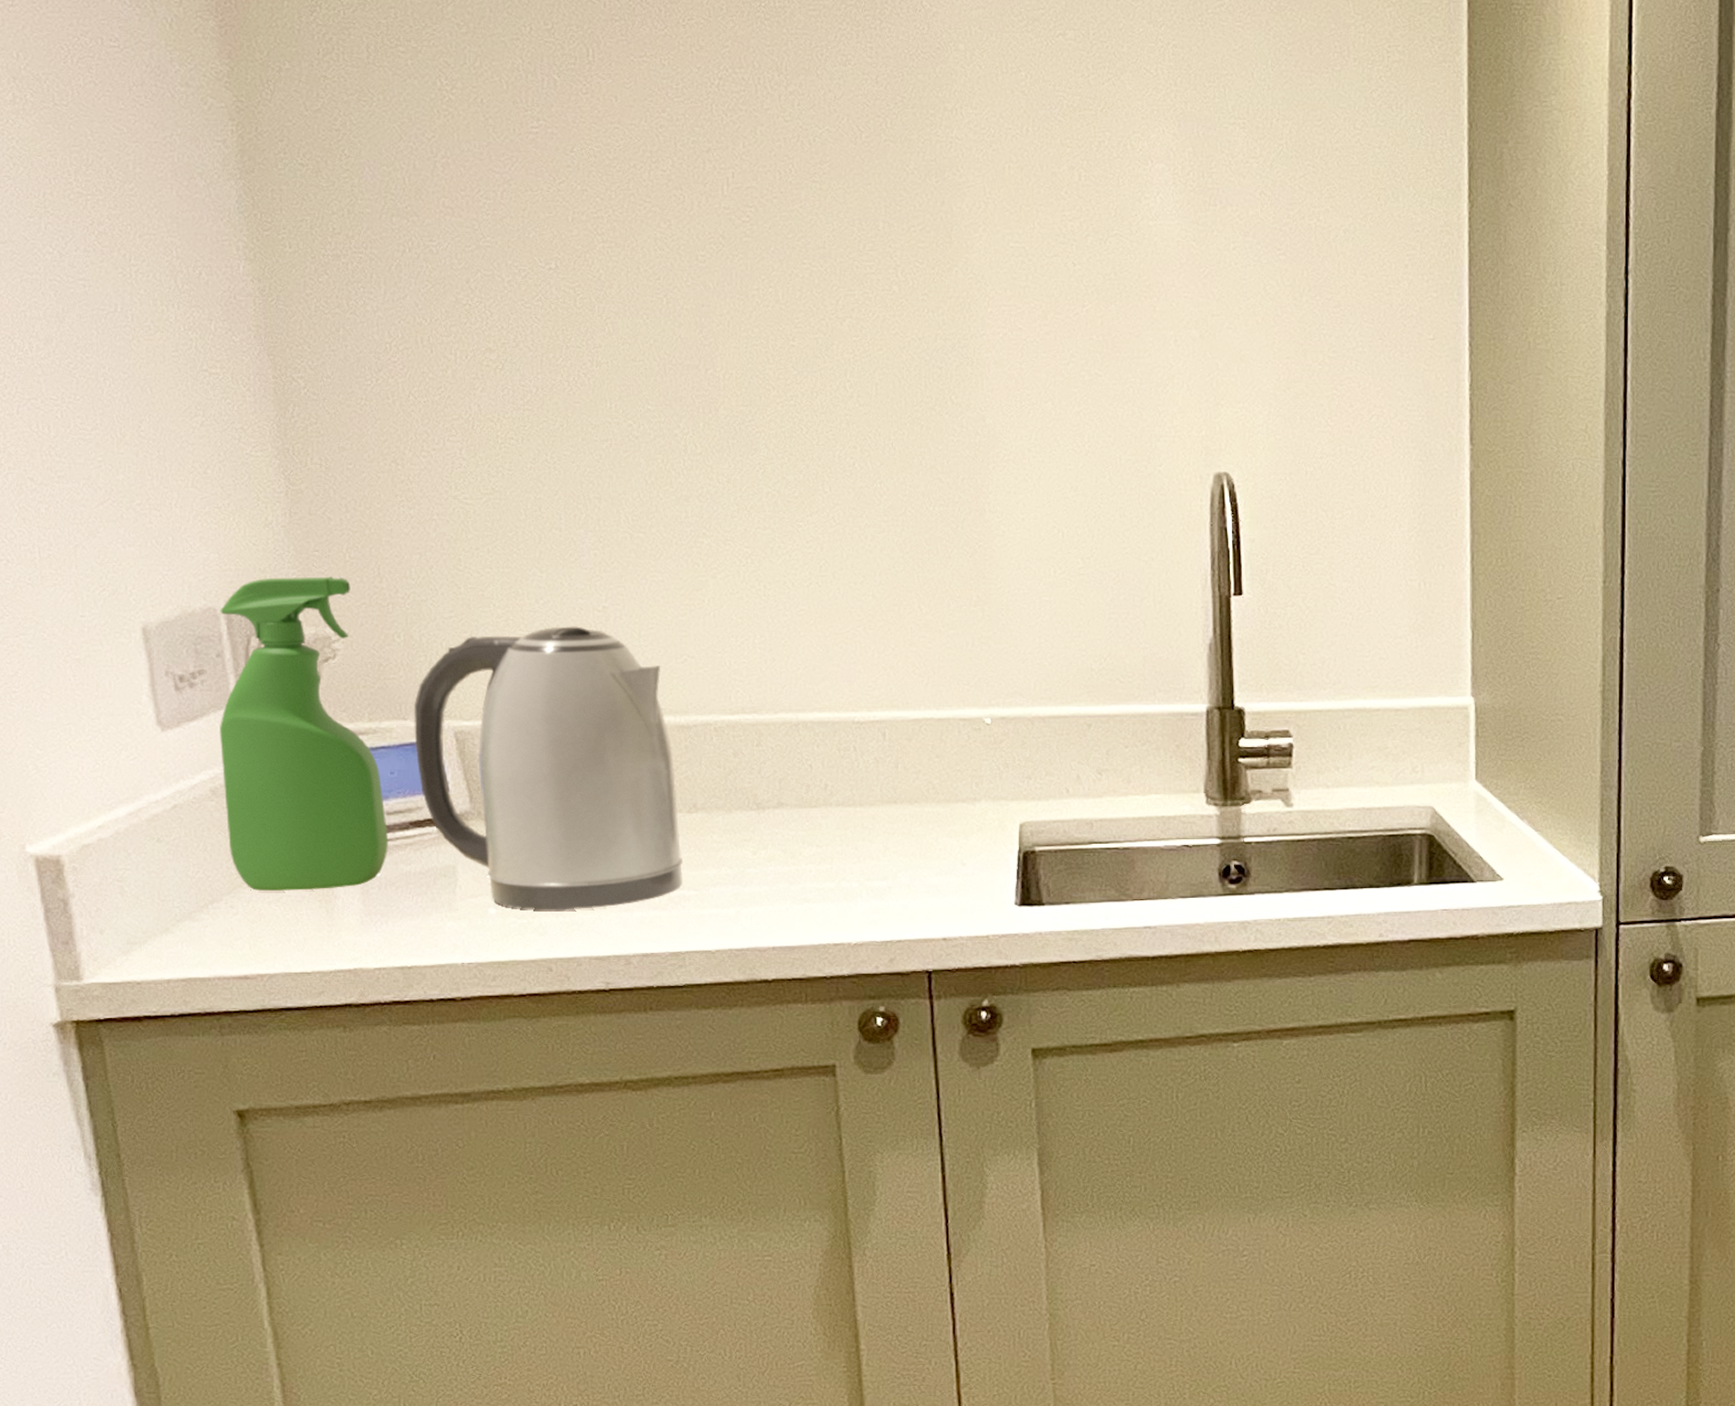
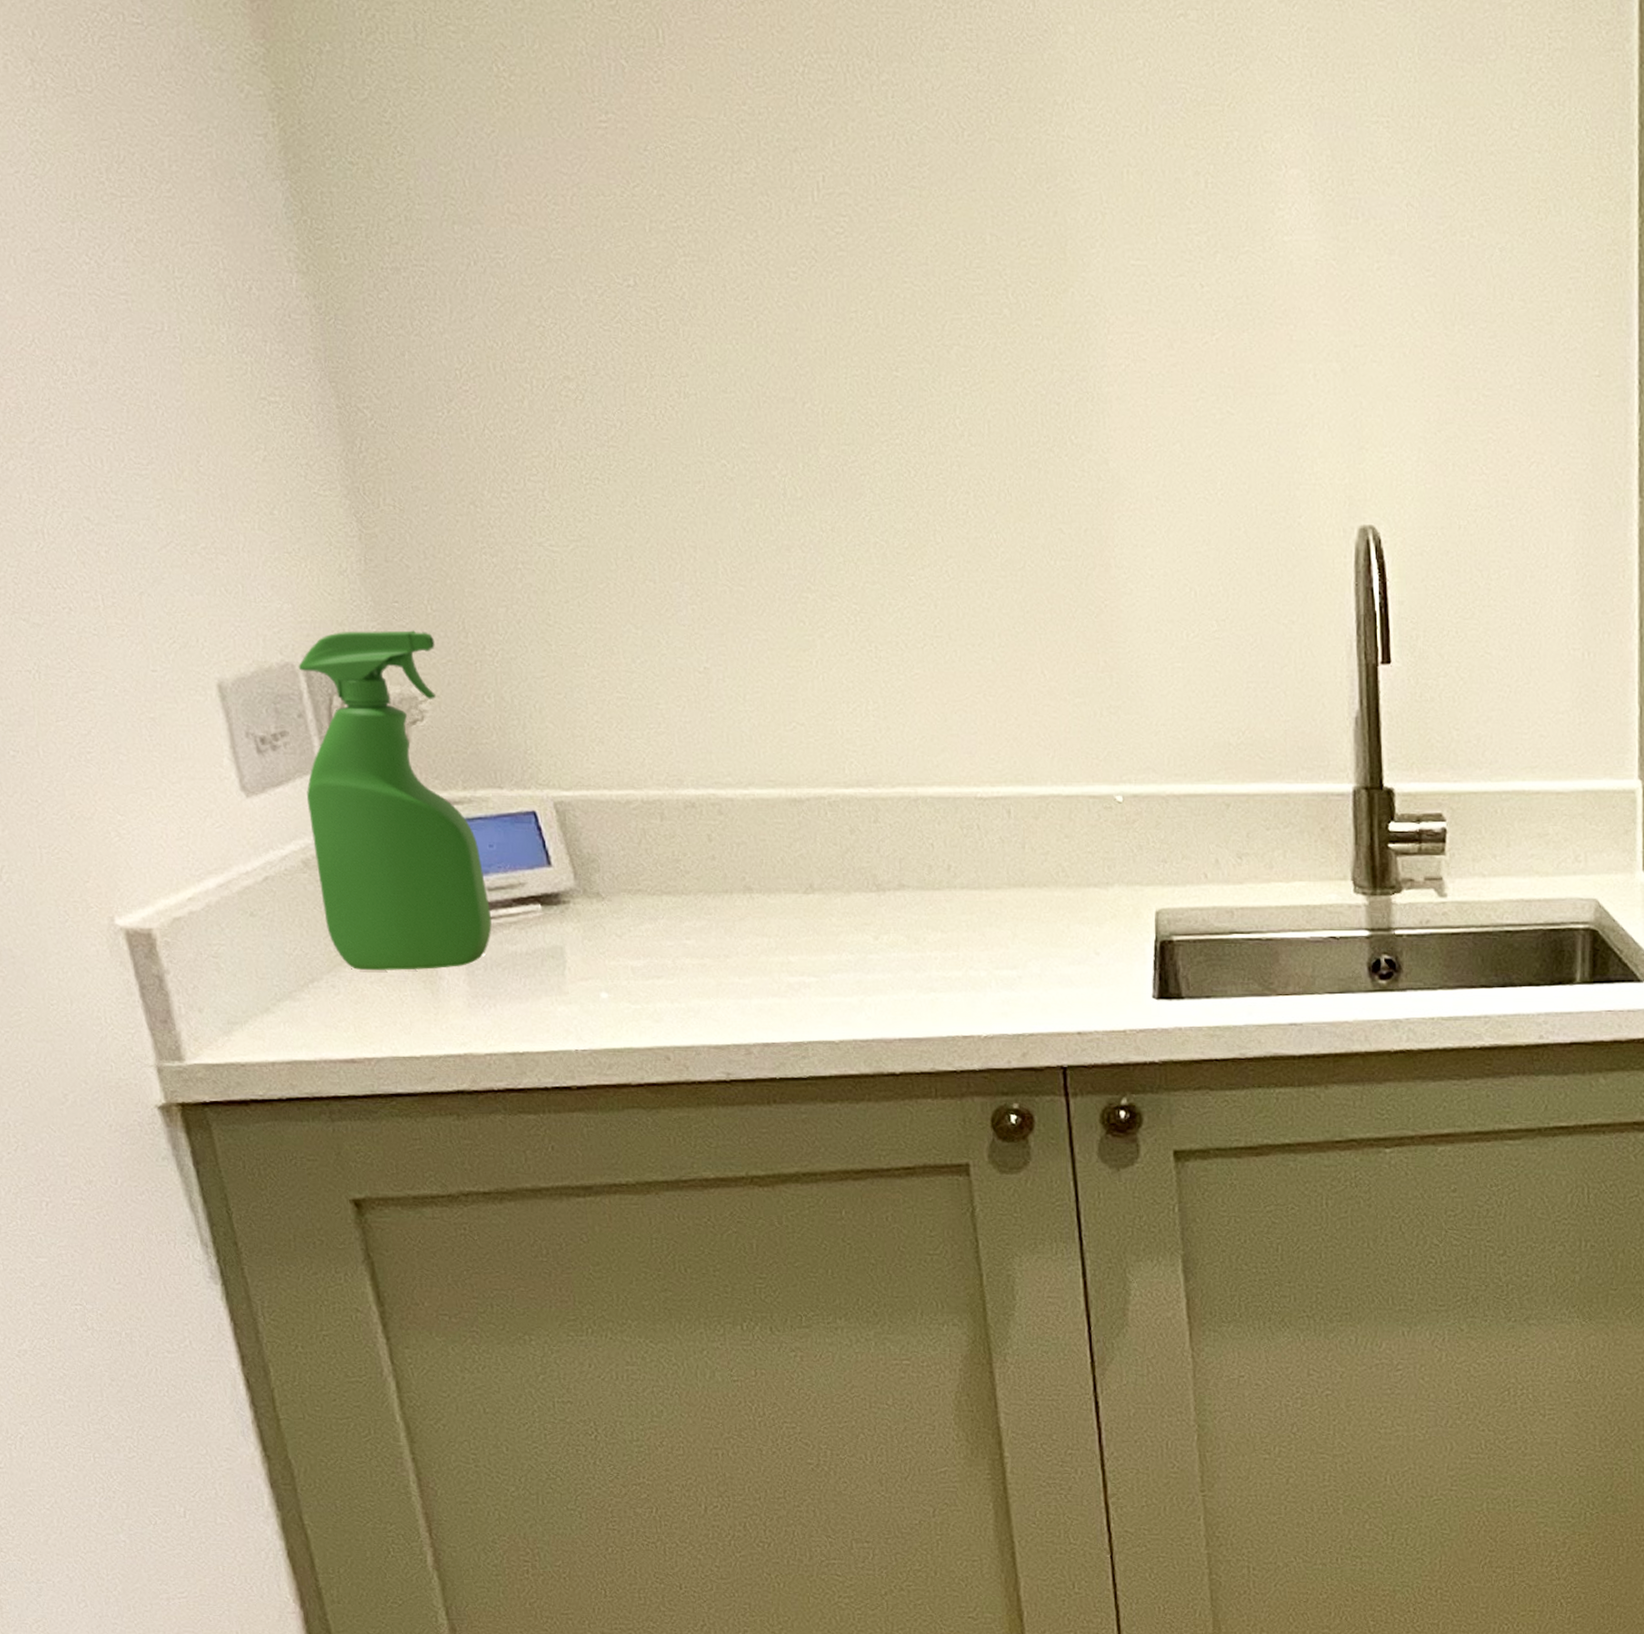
kettle: present [413,626,684,911] -> none [509,688,803,996]

